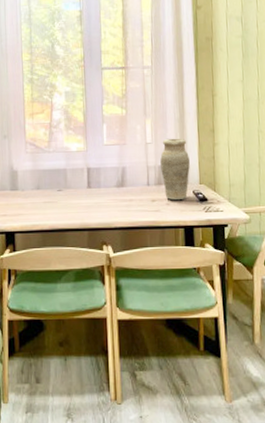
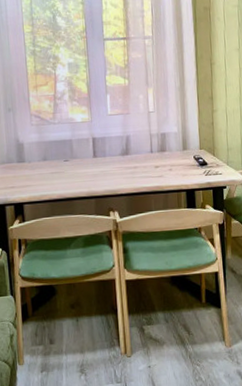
vase: present [160,138,190,200] -> none [162,106,191,165]

